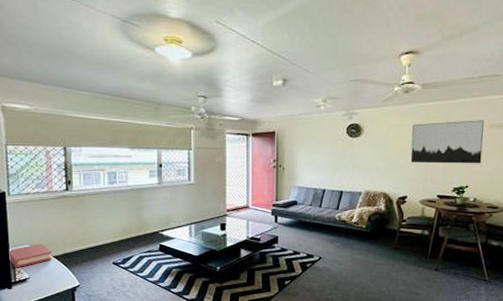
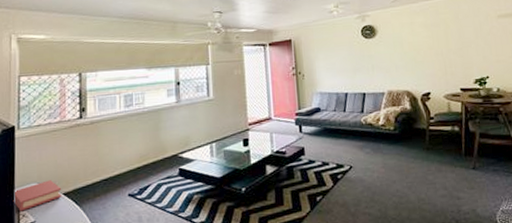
wall art: present [410,120,484,164] -> none [424,11,497,59]

